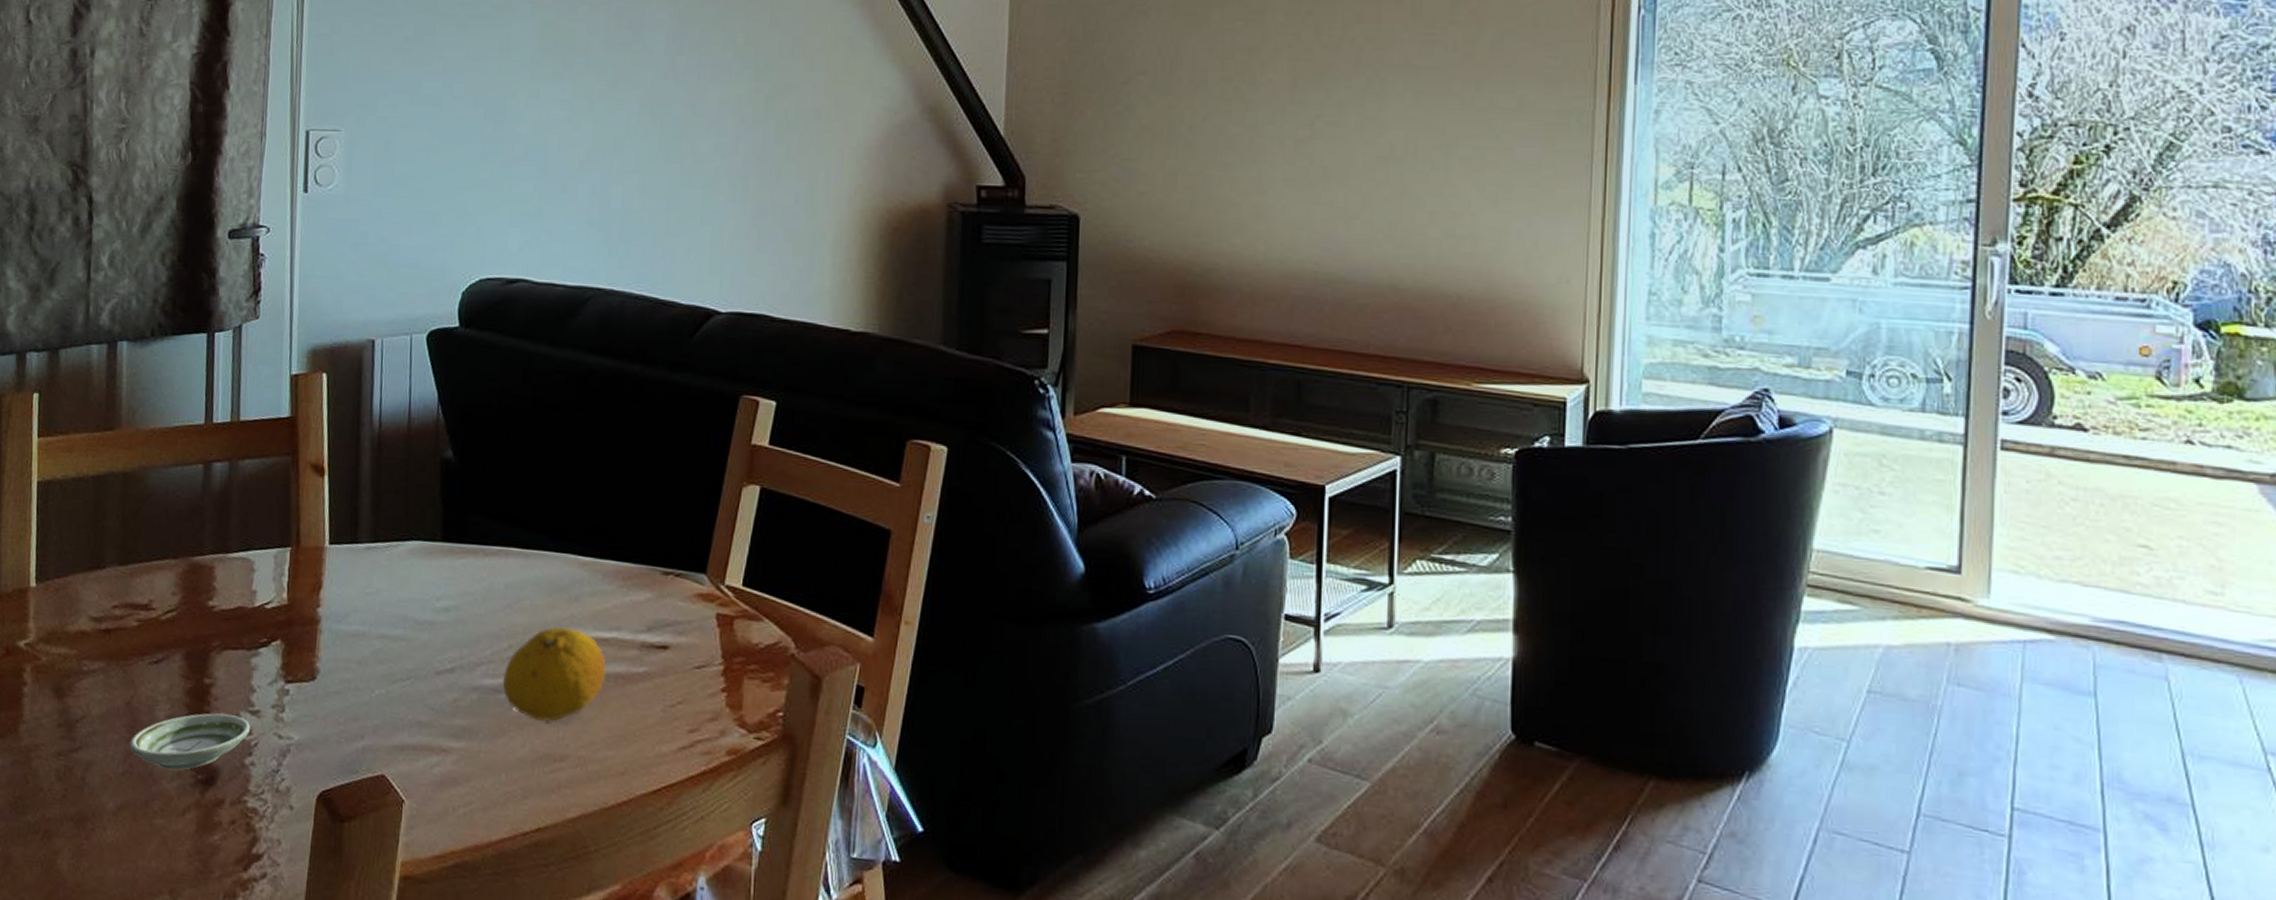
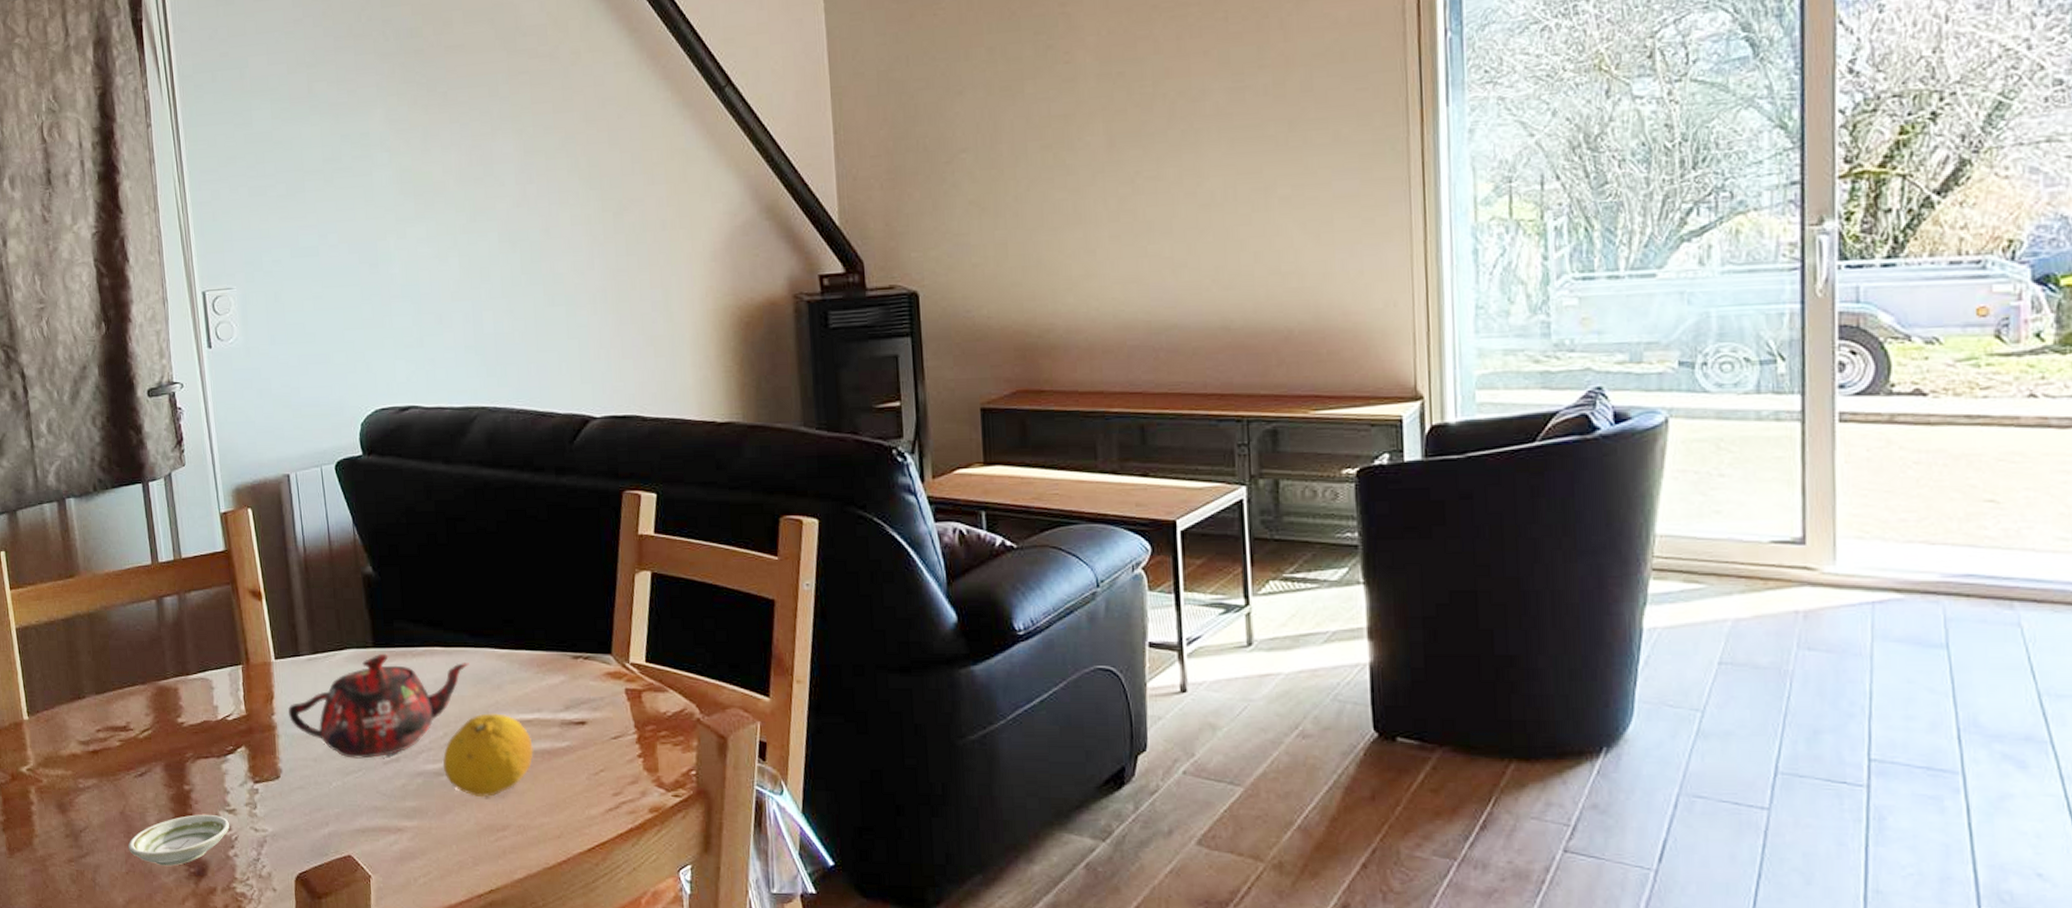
teapot: none [336,548,547,666] -> present [288,653,469,759]

